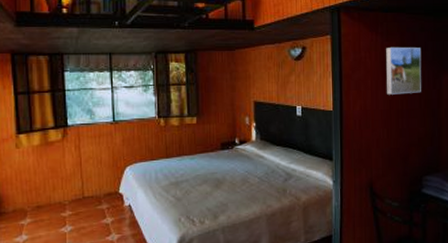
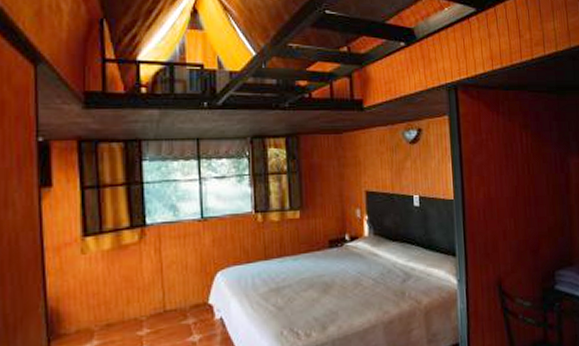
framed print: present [386,46,422,95] -> none [509,127,549,180]

